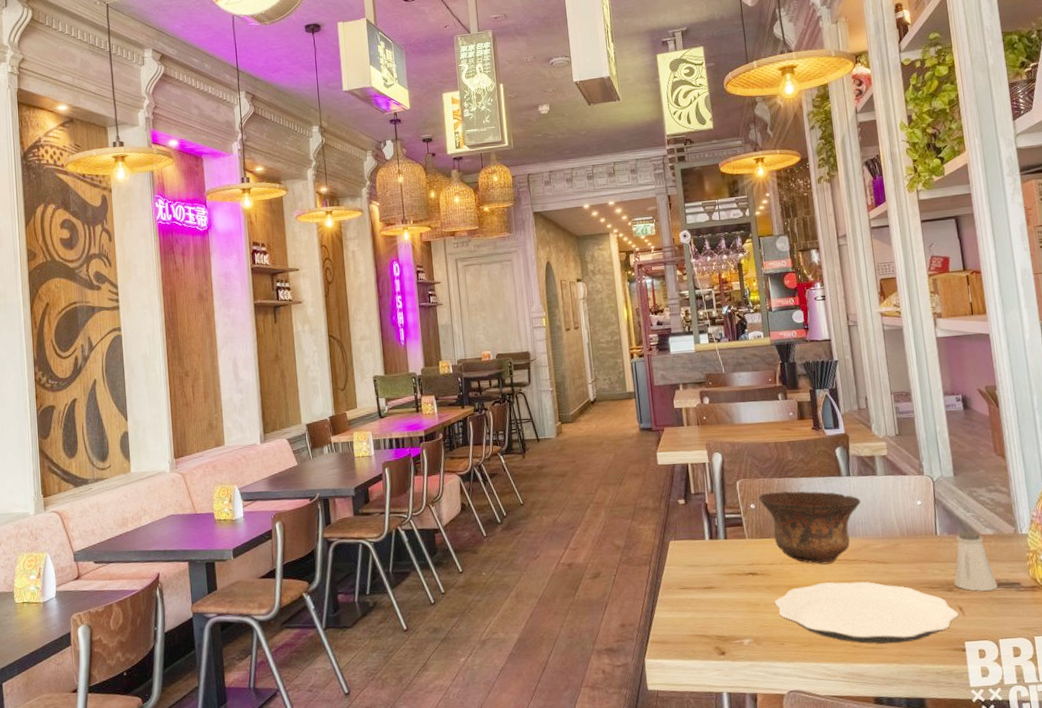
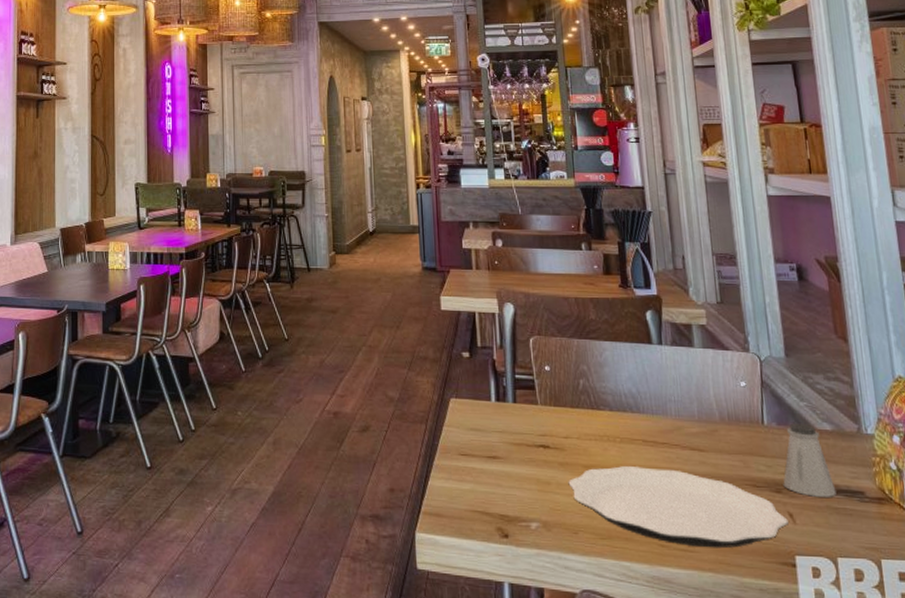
bowl: present [758,491,861,565] -> none [554,354,675,445]

